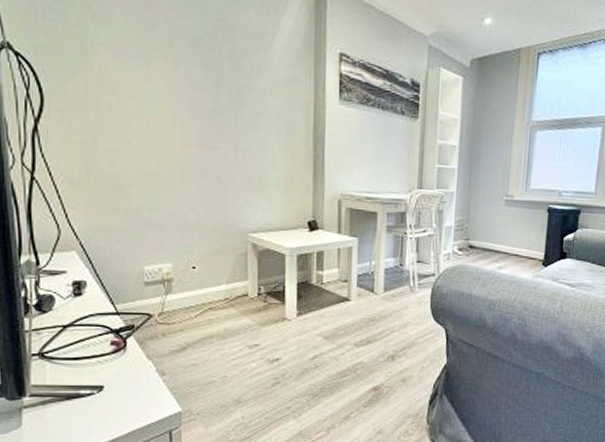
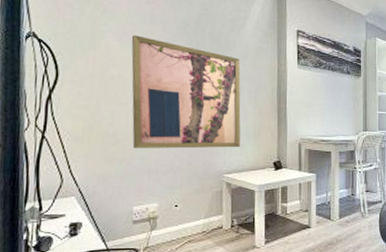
wall art: none [130,51,269,202] -> present [131,35,241,149]

